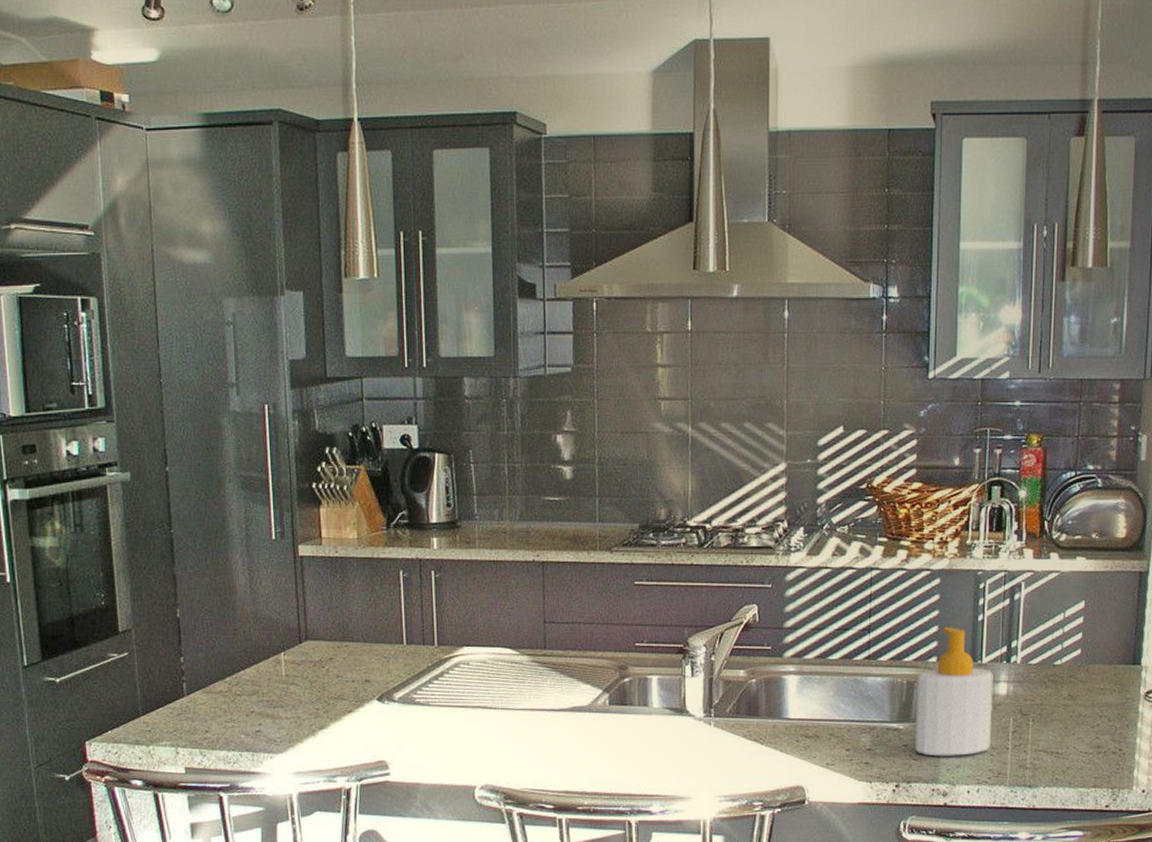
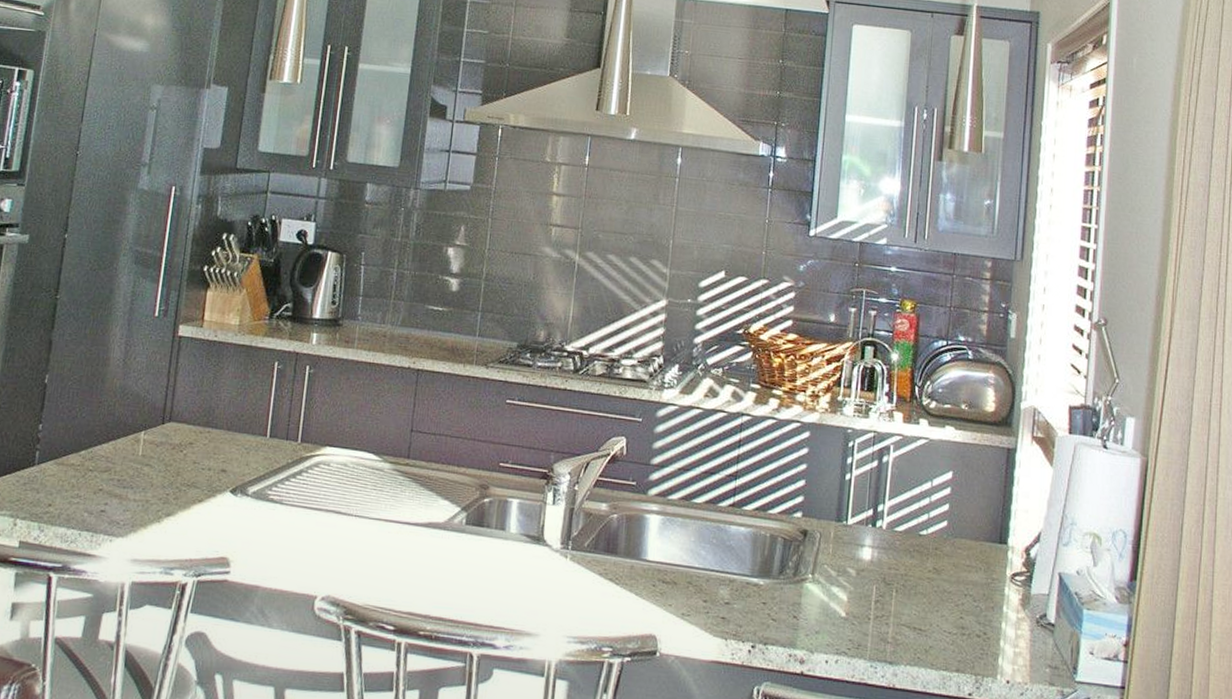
soap bottle: present [914,626,993,756] -> none [774,482,858,622]

